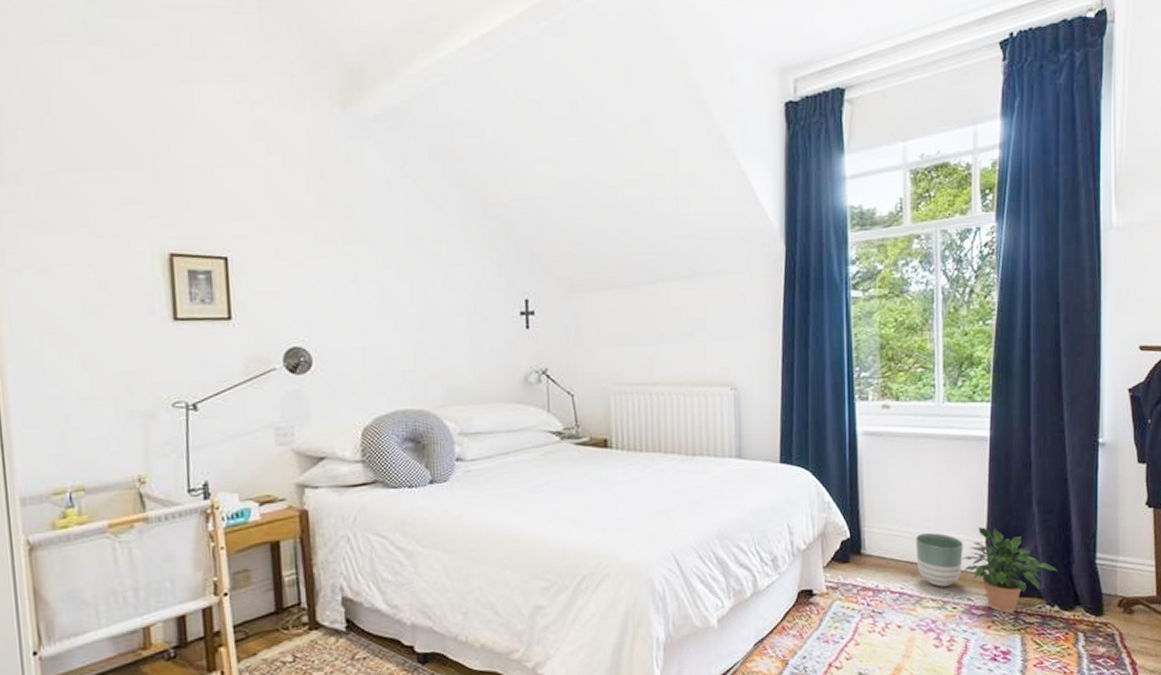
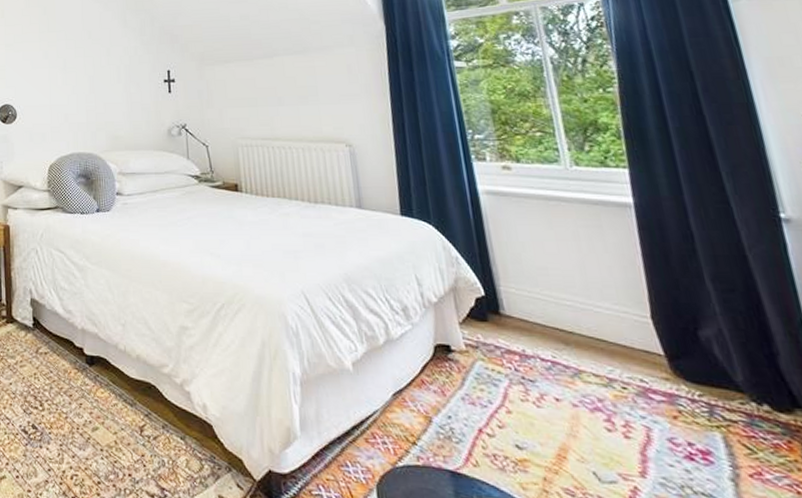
planter: present [916,533,964,587] -> none [562,300,626,362]
potted plant: present [959,526,1058,613] -> none [620,299,758,404]

